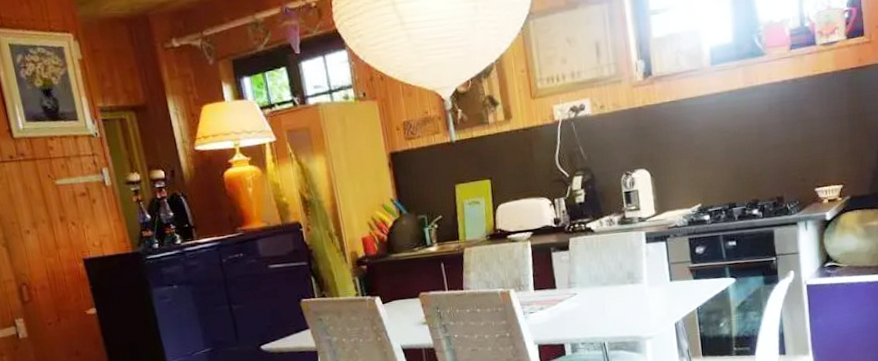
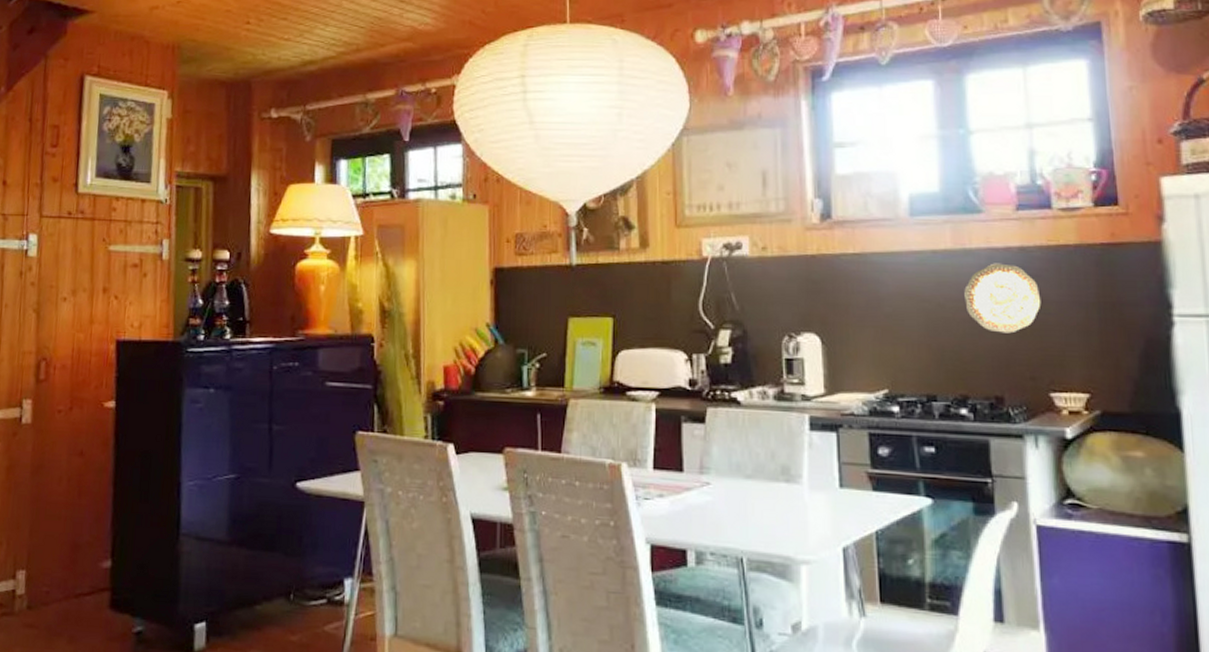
decorative plate: none [753,94,809,149] -> present [964,263,1042,334]

